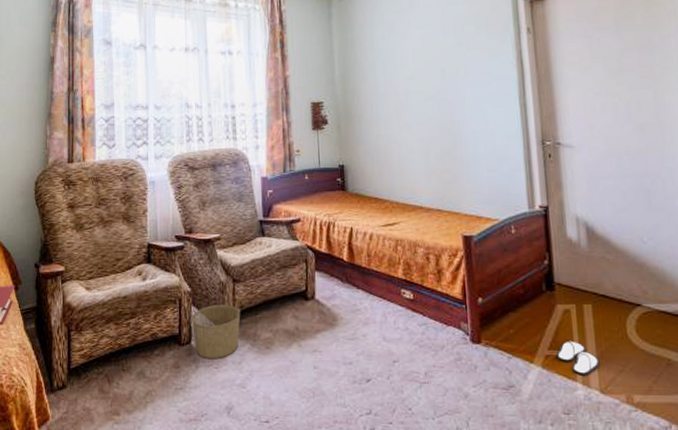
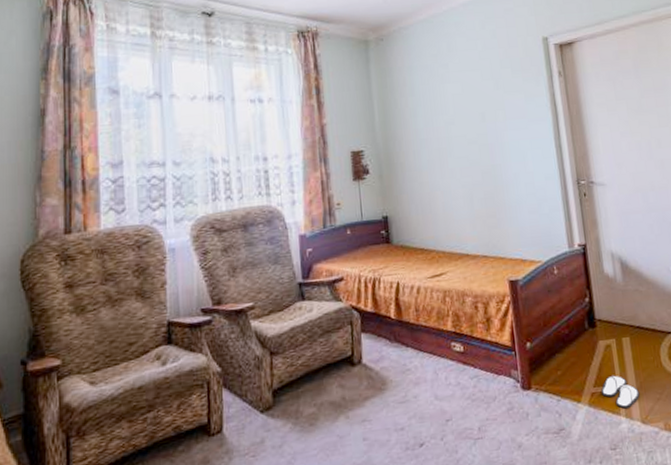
basket: present [190,305,241,359] -> none [221,381,280,448]

